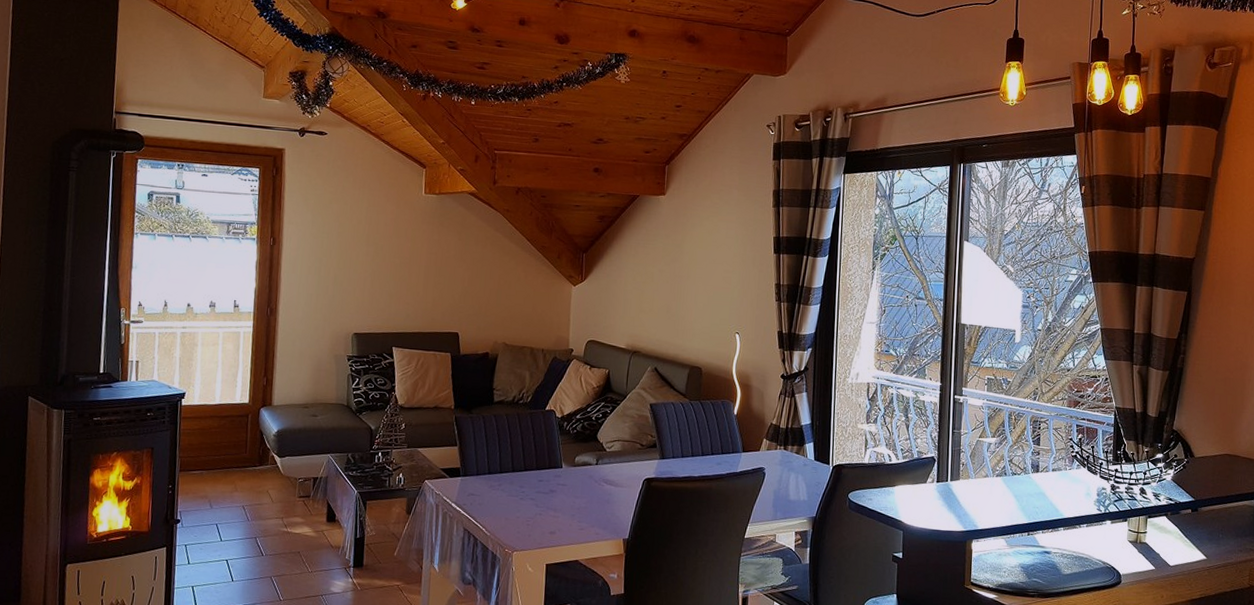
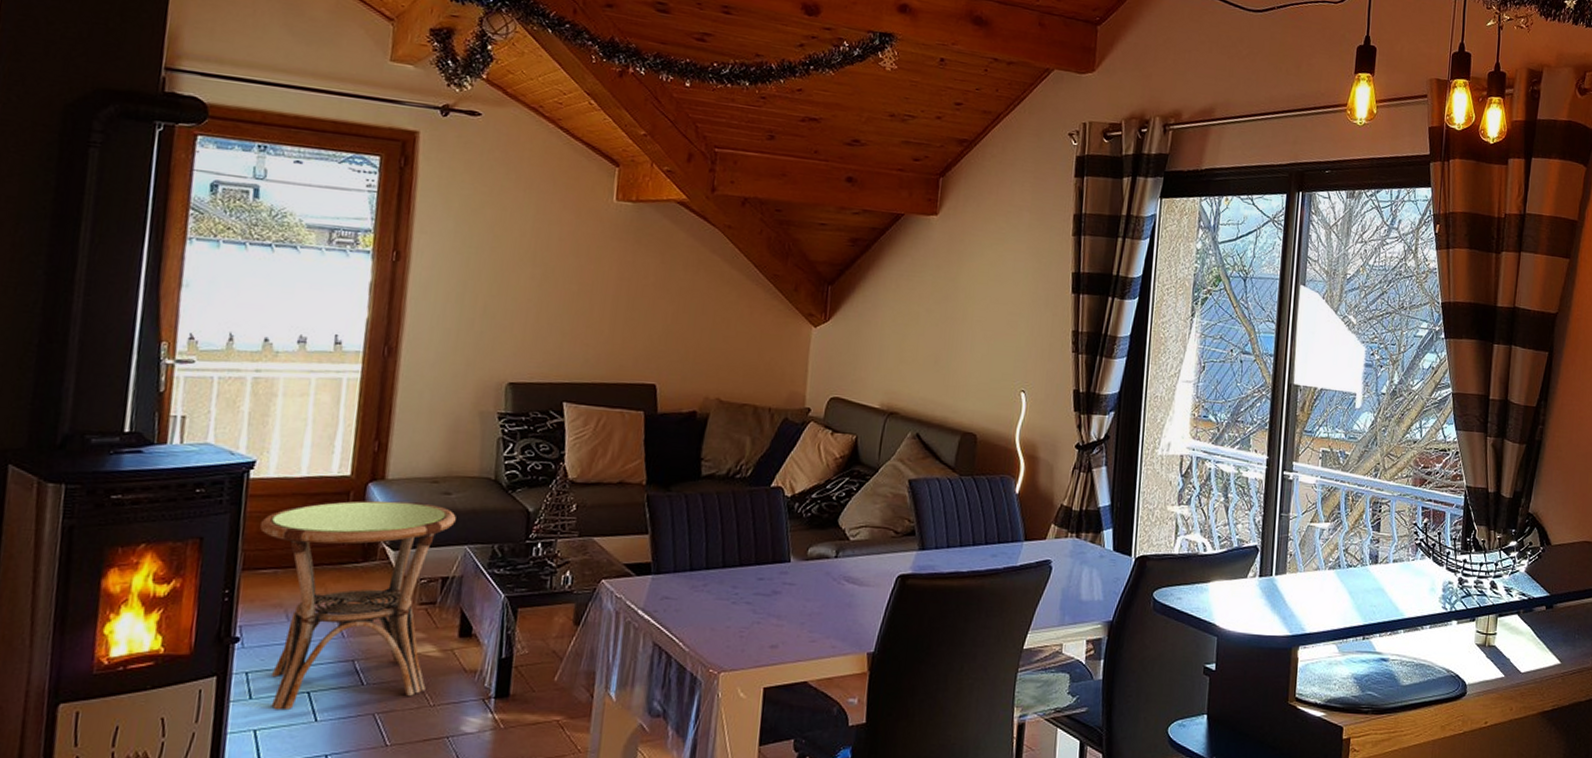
side table: none [190,421,321,573] -> present [260,500,456,711]

